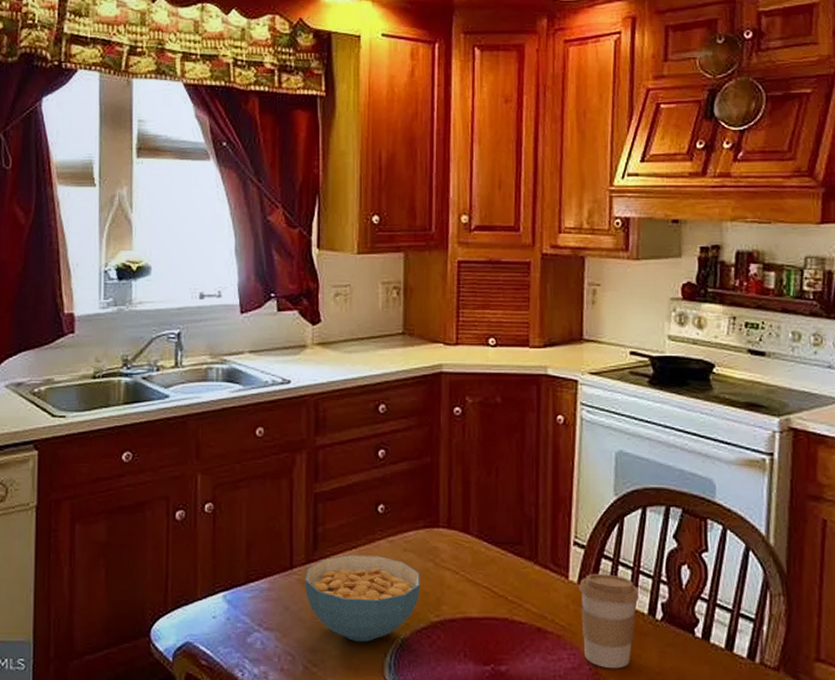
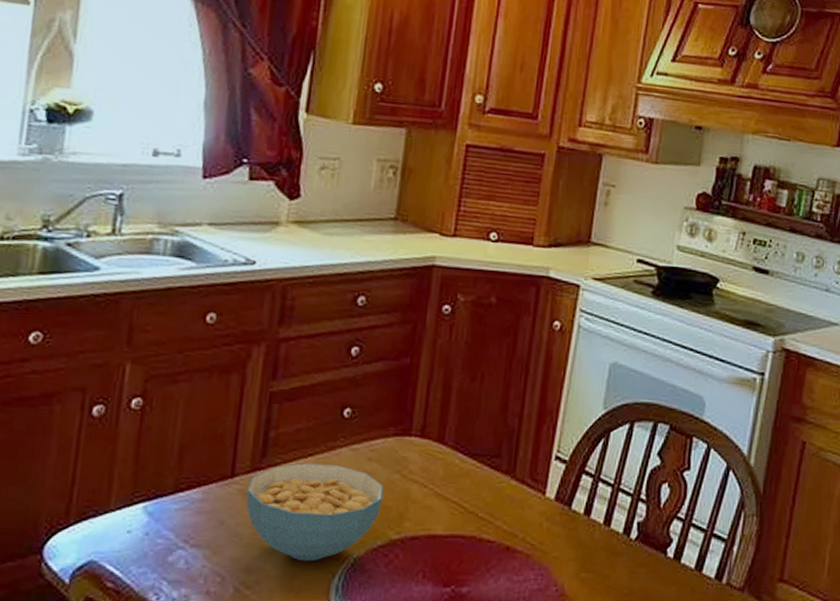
coffee cup: present [579,573,639,669] -> none [553,489,616,590]

